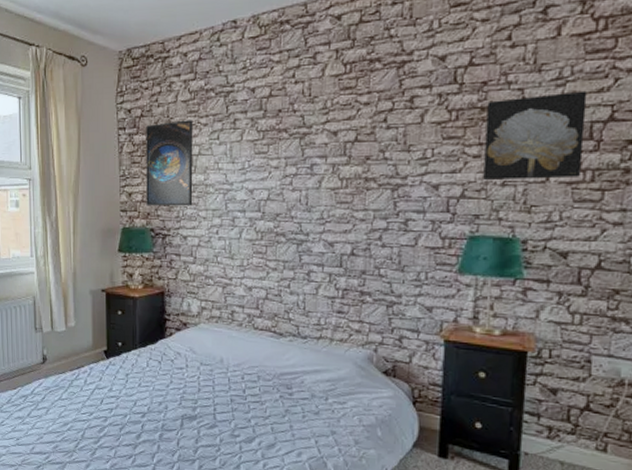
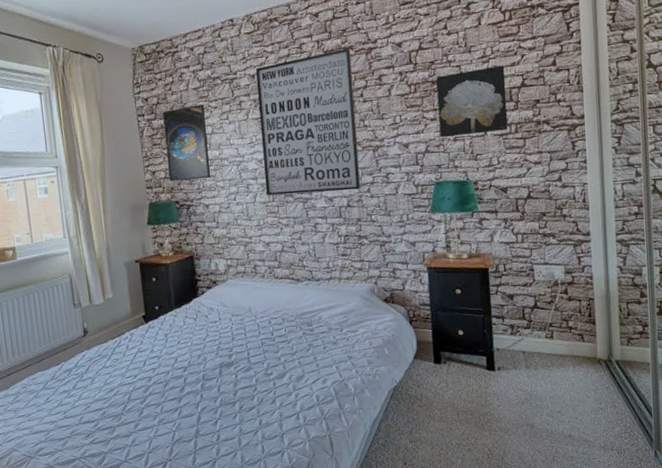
wall art: none [254,59,377,236] -> present [256,47,361,196]

